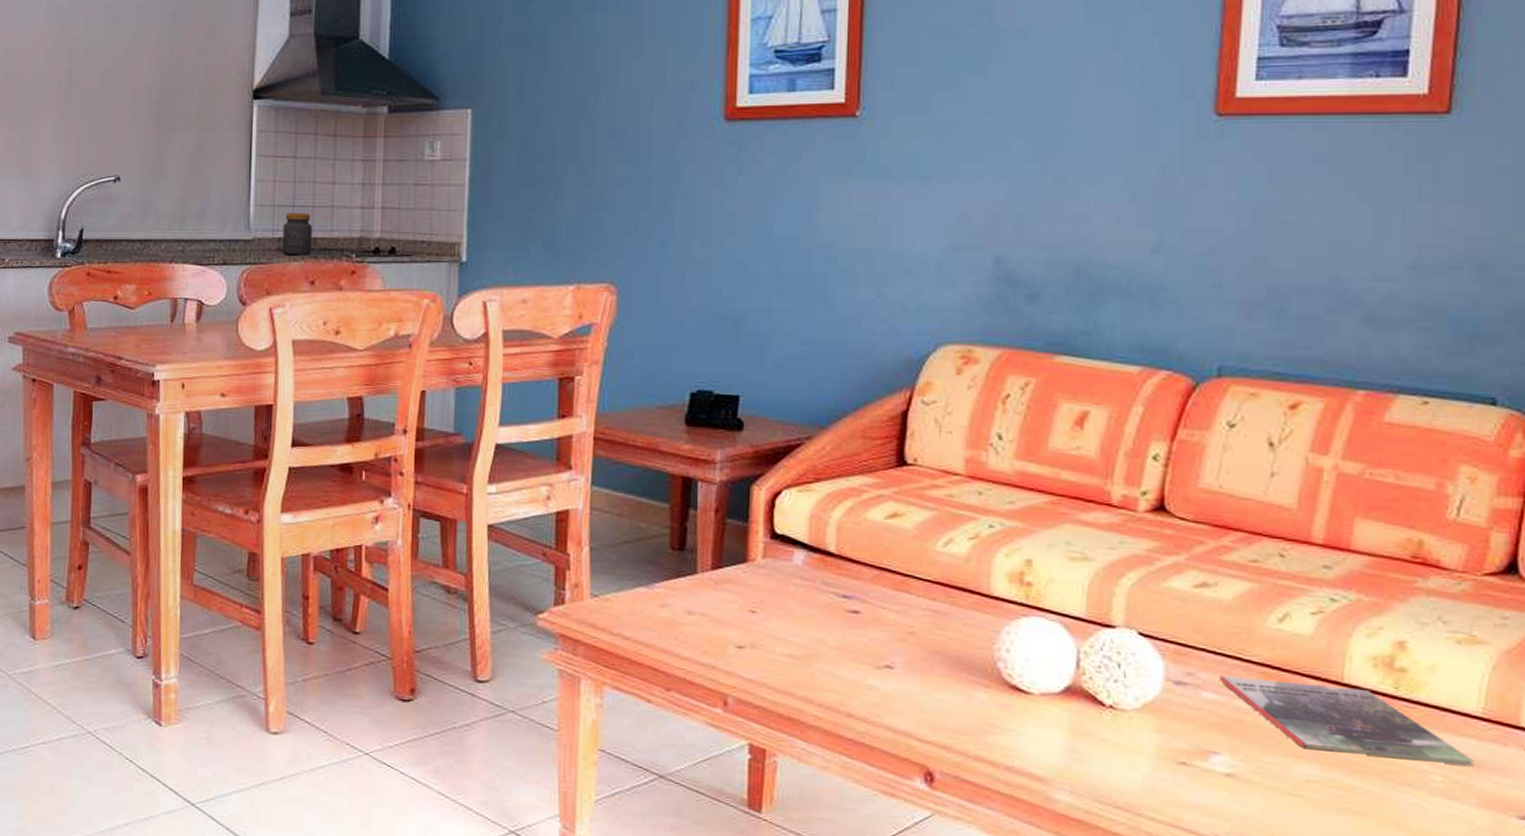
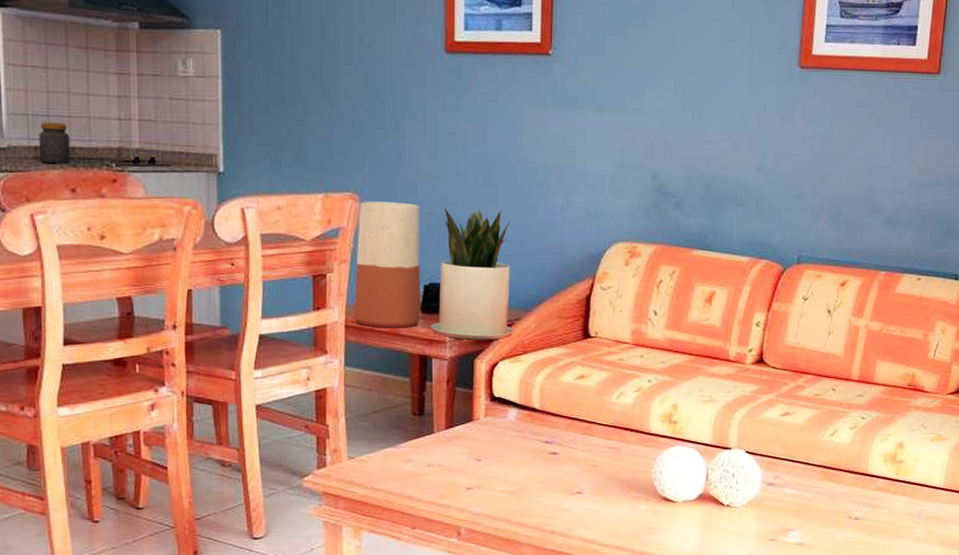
vase: none [604,293,688,443] -> present [354,201,420,328]
planter: none [696,301,805,463] -> present [430,208,515,341]
magazine: present [1220,676,1474,766] -> none [795,476,938,521]

